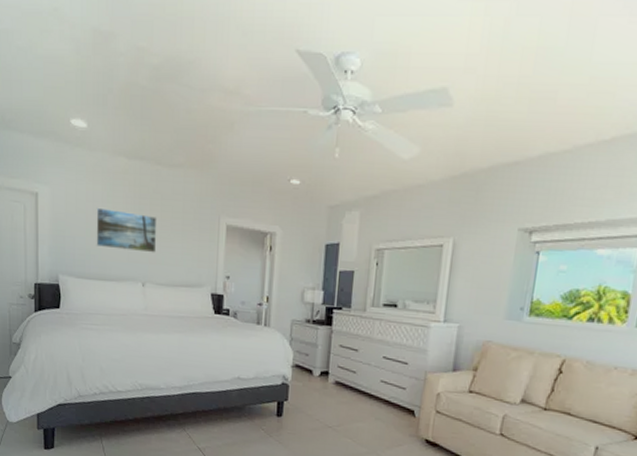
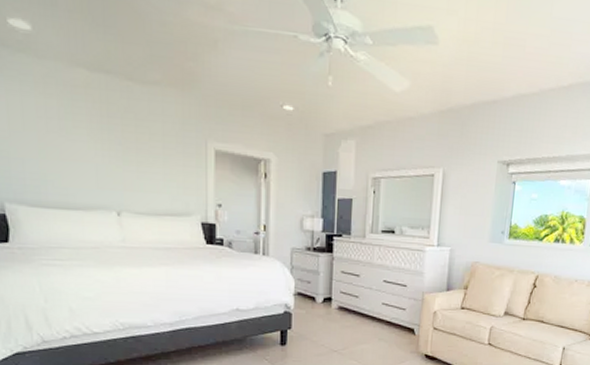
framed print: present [96,207,157,253] -> none [51,125,133,179]

